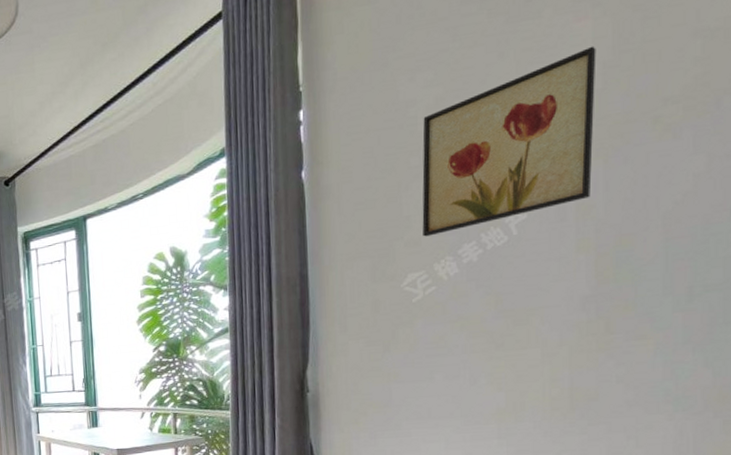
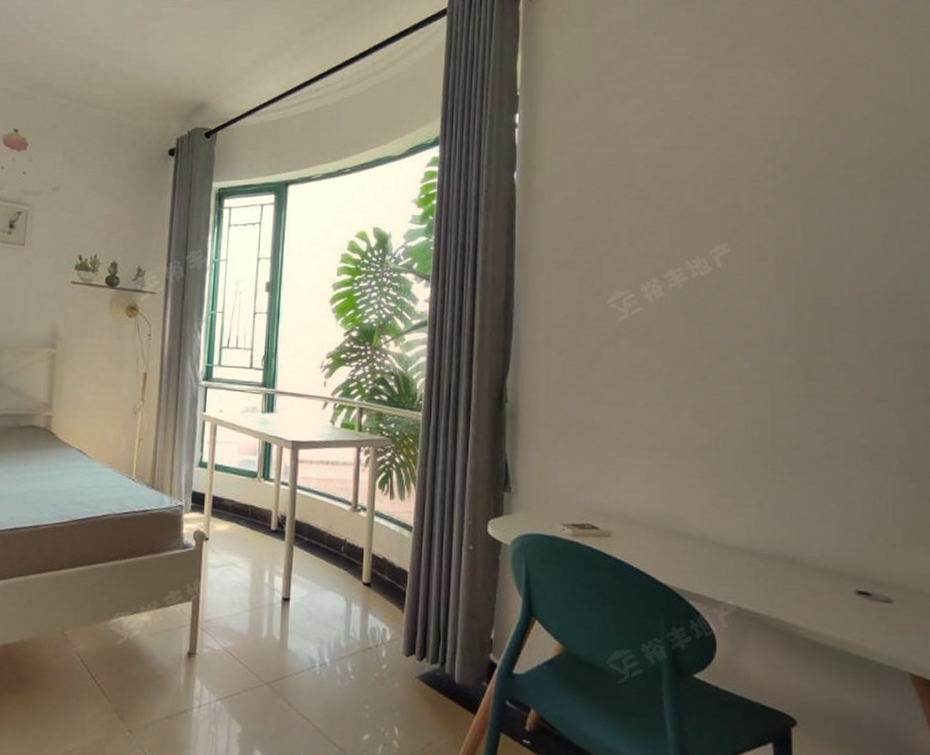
wall art: present [422,46,596,237] -> none [630,101,793,256]

